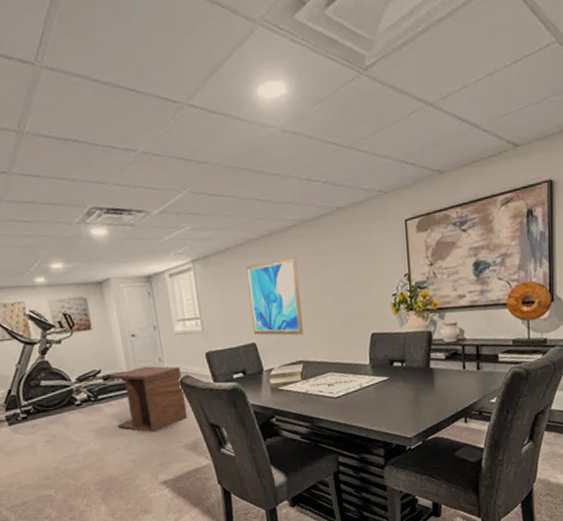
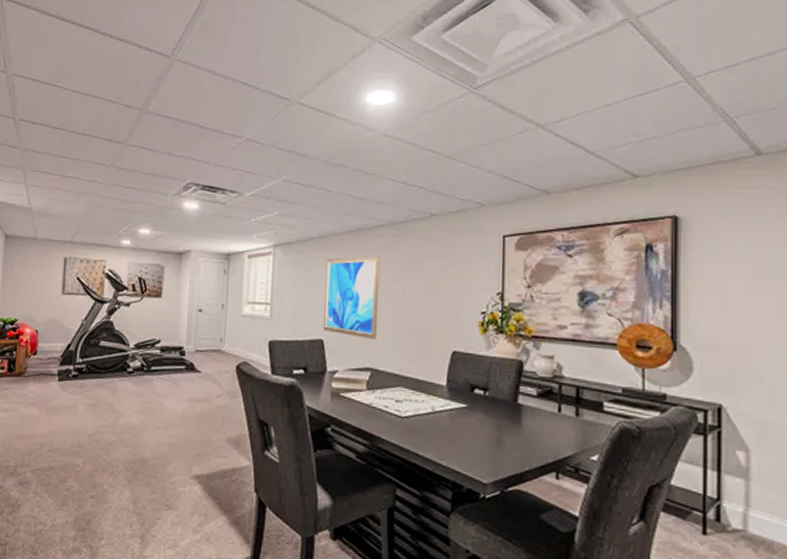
side table: present [109,366,187,433] -> none [164,344,239,418]

